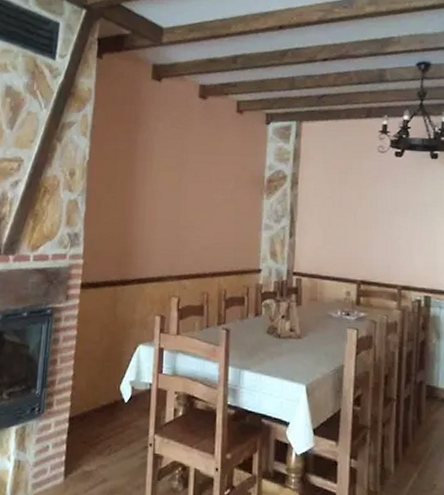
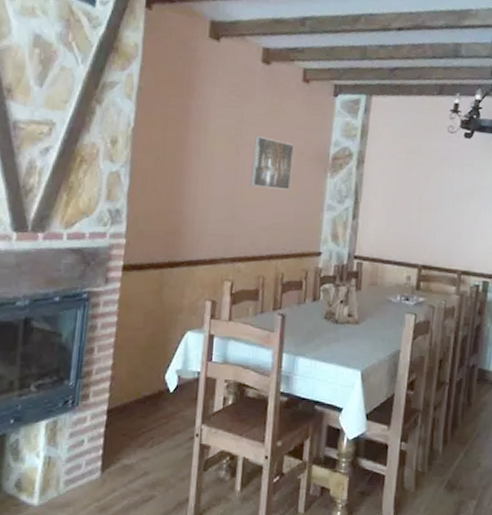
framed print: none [192,164,231,212] -> present [250,136,294,190]

